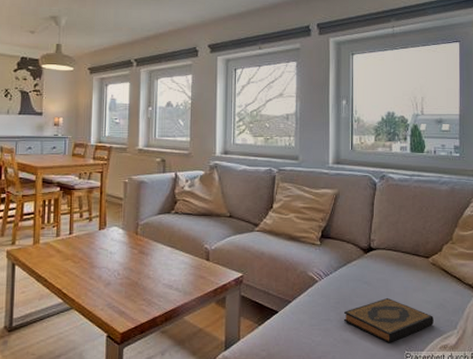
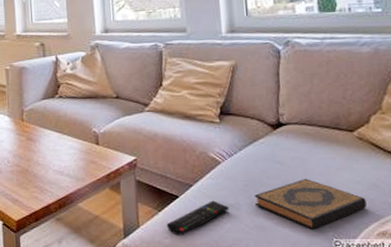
remote control: none [265,316,321,348] -> present [167,200,229,236]

